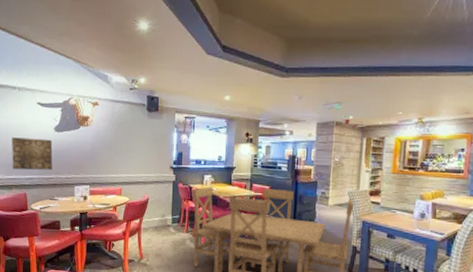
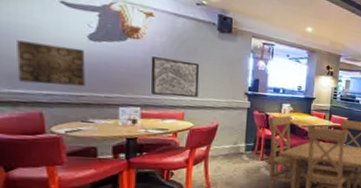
wall art: none [96,140,133,174] -> present [150,56,200,97]

